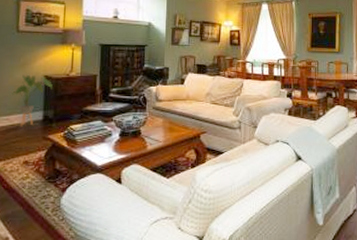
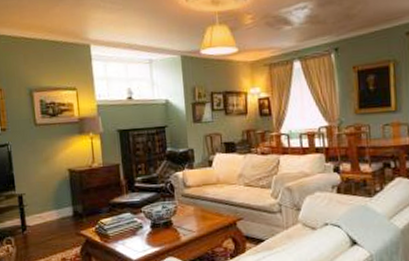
house plant: present [12,75,52,127] -> none [40,170,77,224]

